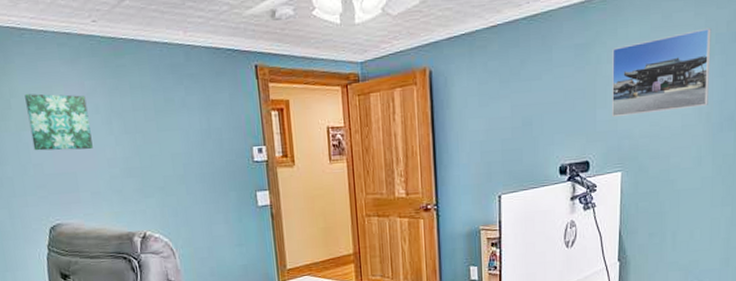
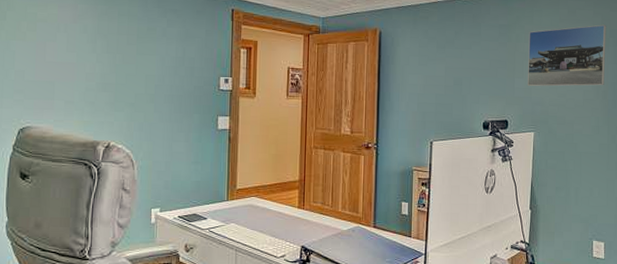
wall art: present [25,93,93,151] -> none [19,9,76,63]

